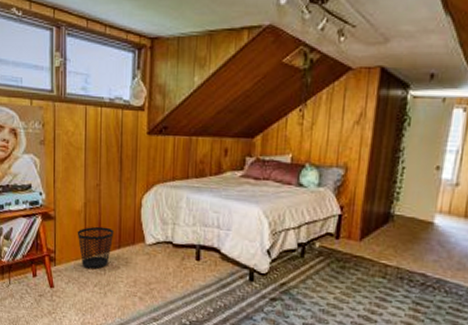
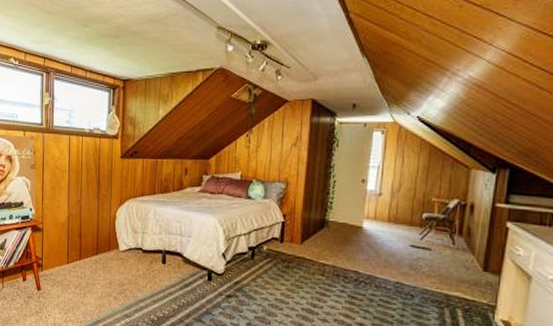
wastebasket: present [77,226,114,270] -> none [61,236,93,273]

